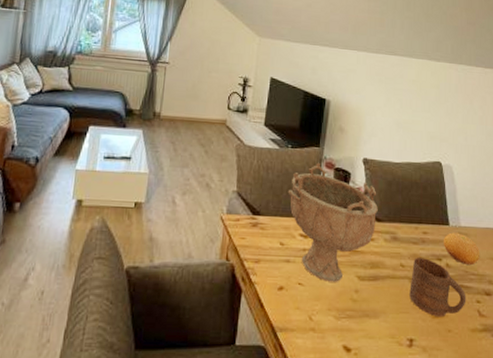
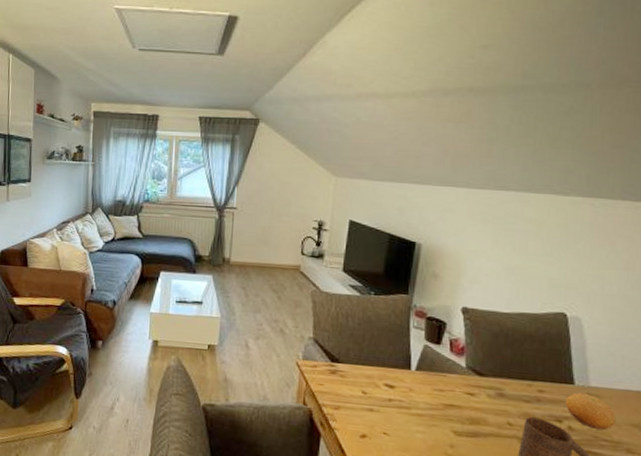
decorative bowl: present [288,162,378,282] -> none [370,310,480,435]

